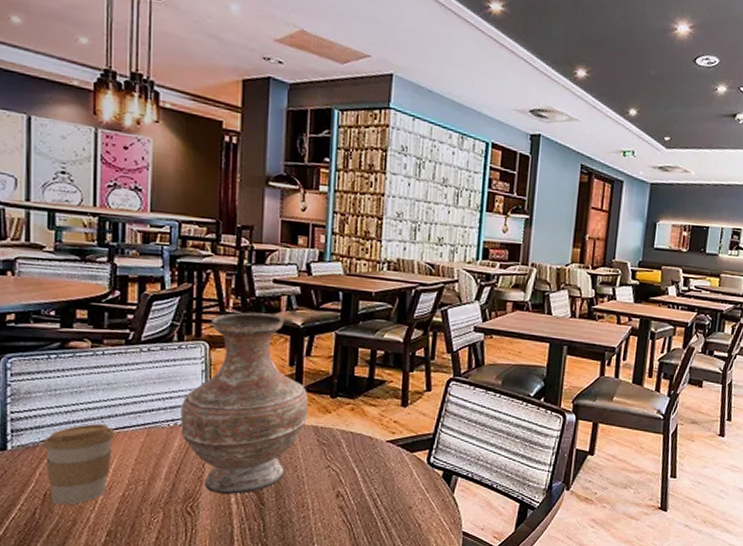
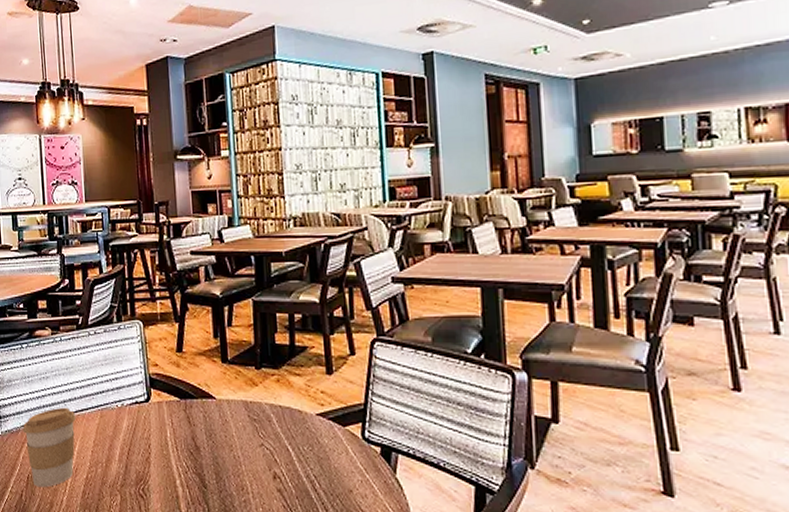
vase: present [181,312,308,494] -> none [125,286,237,476]

